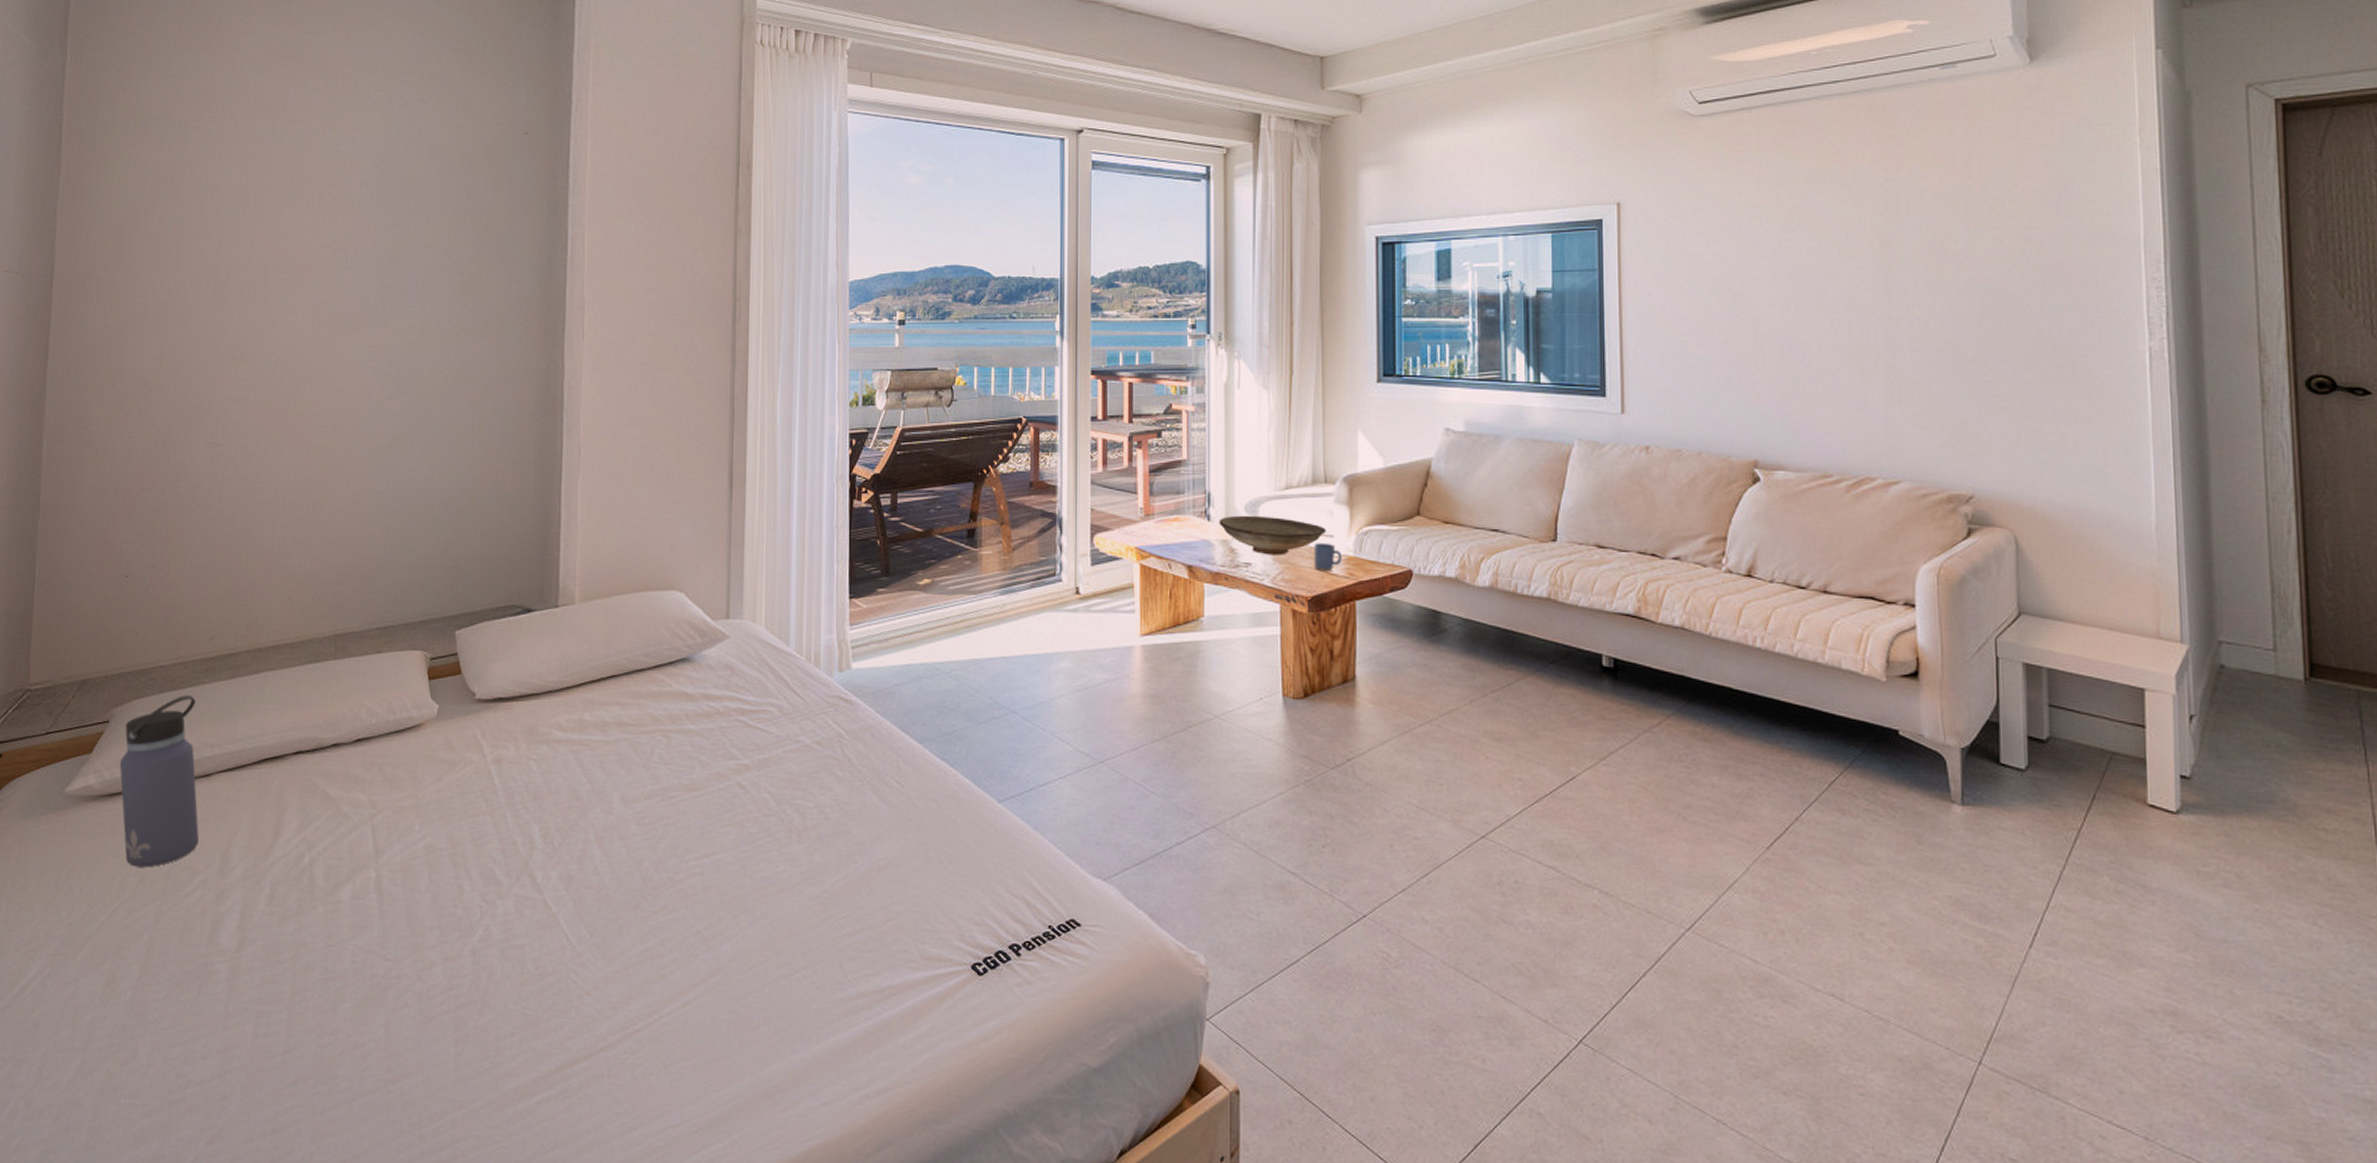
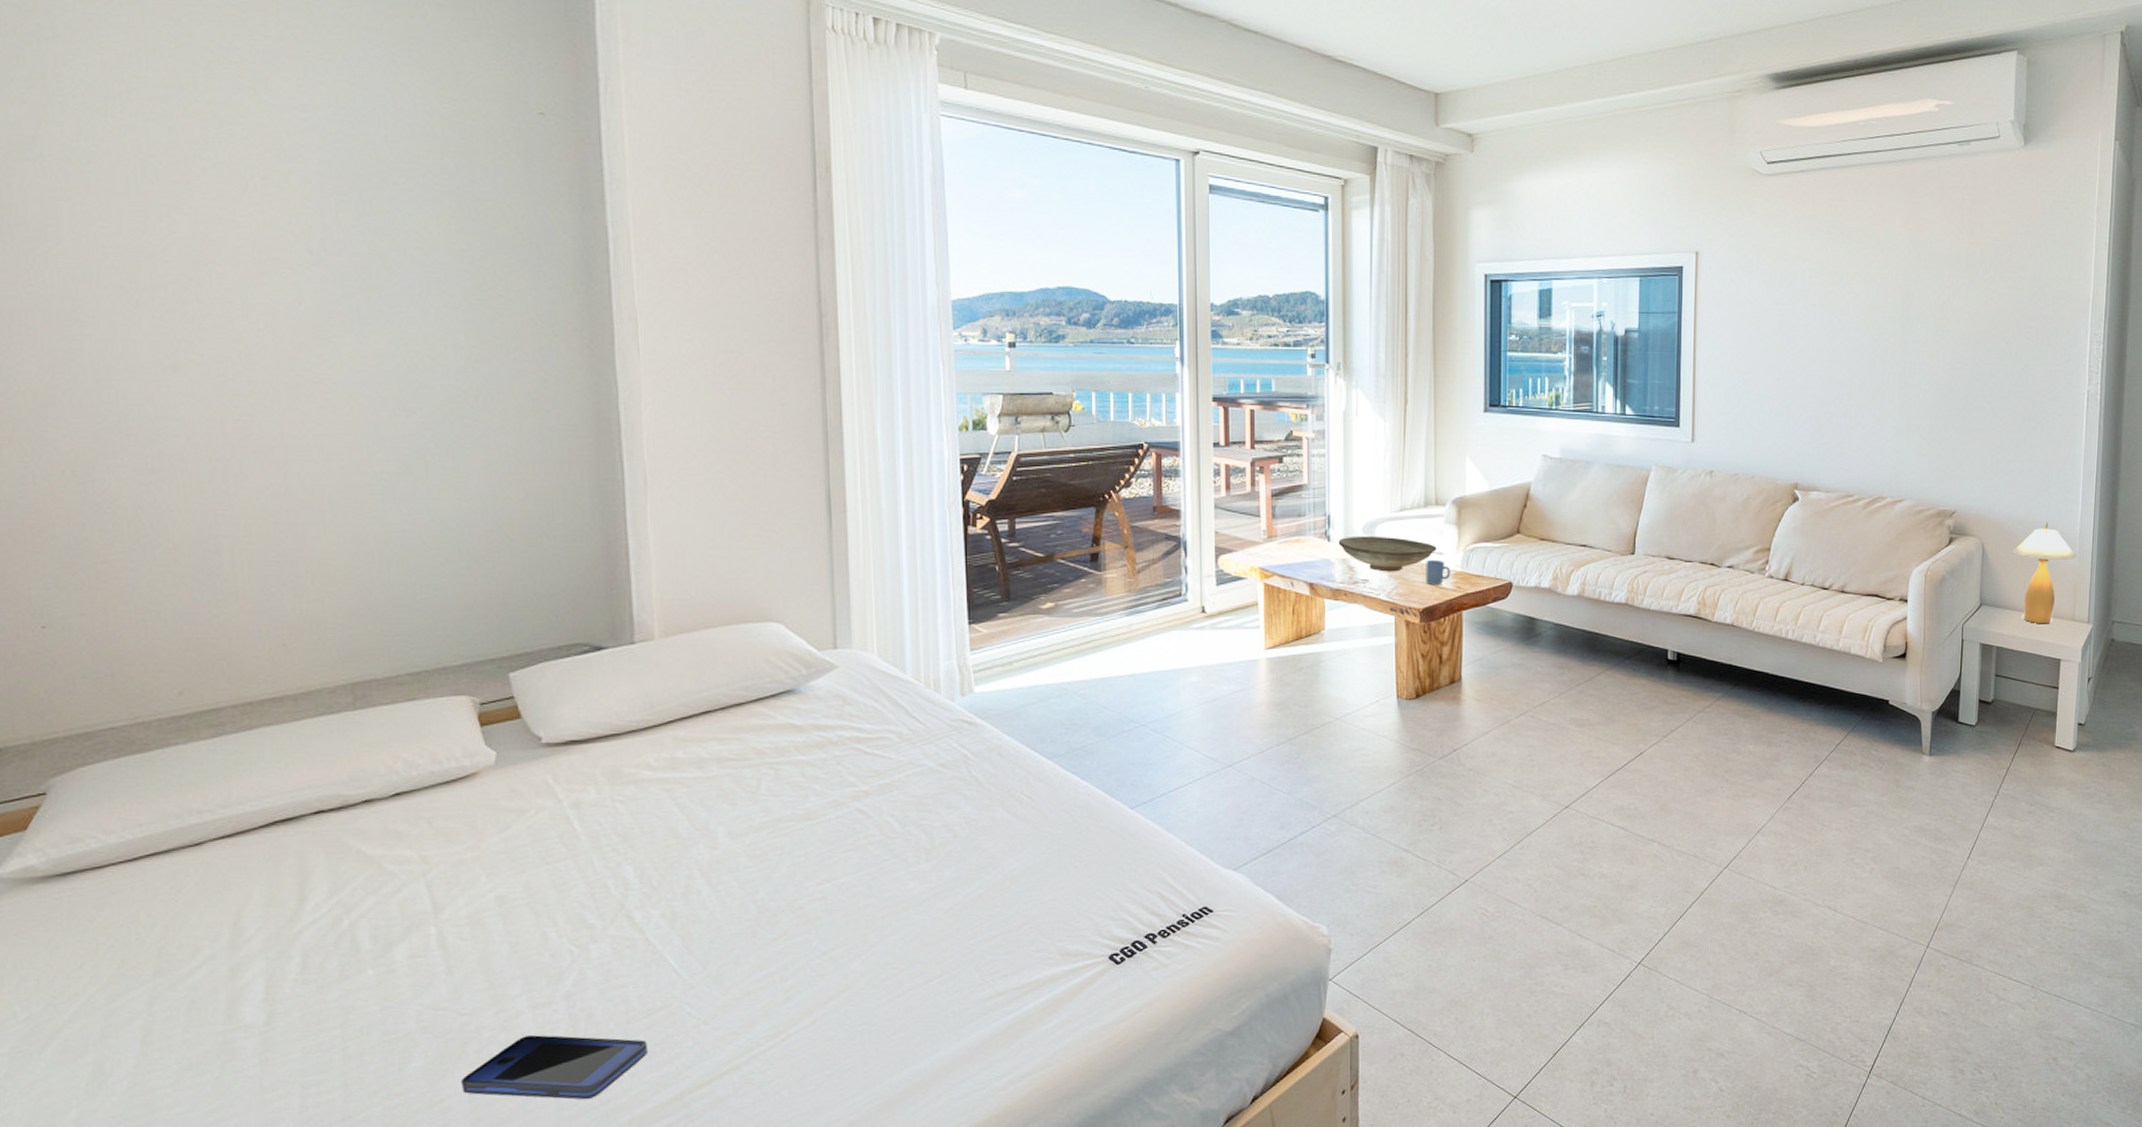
water bottle: present [119,694,199,868] -> none [69,758,197,950]
mobile phone: none [379,988,537,1061] -> present [460,1035,649,1100]
table lamp: none [2059,510,2156,642] -> present [2012,522,2077,624]

